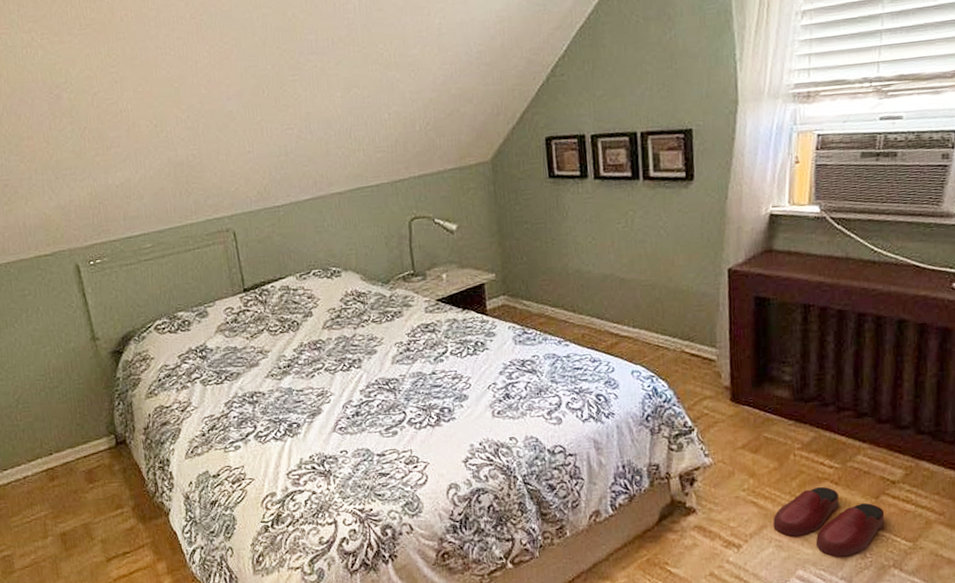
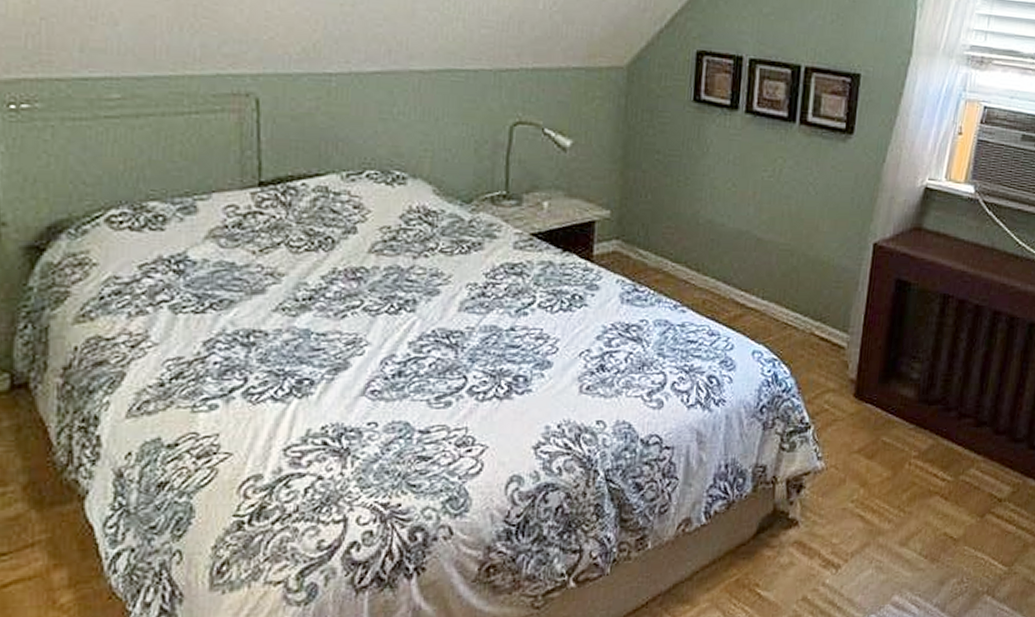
slippers: present [773,486,885,557] -> none [876,501,987,582]

